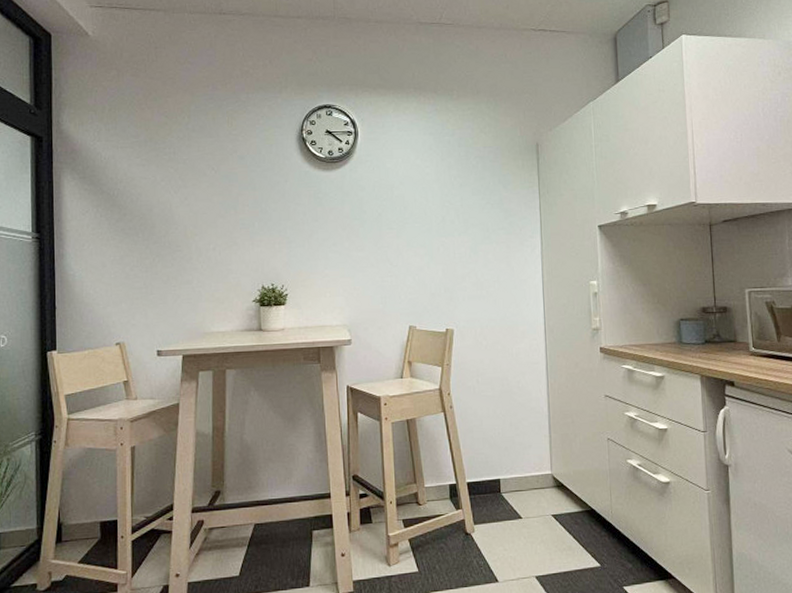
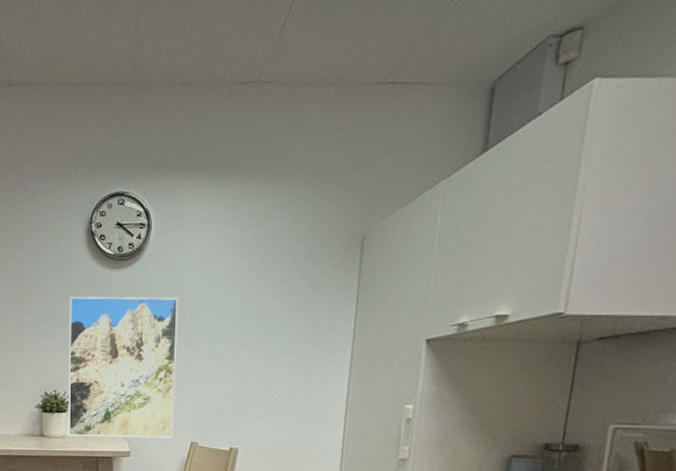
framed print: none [284,194,392,328] -> present [68,296,179,438]

